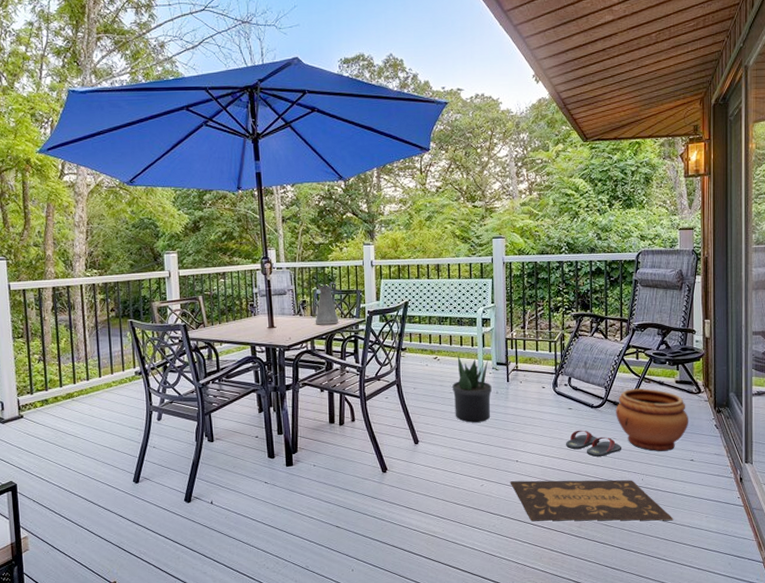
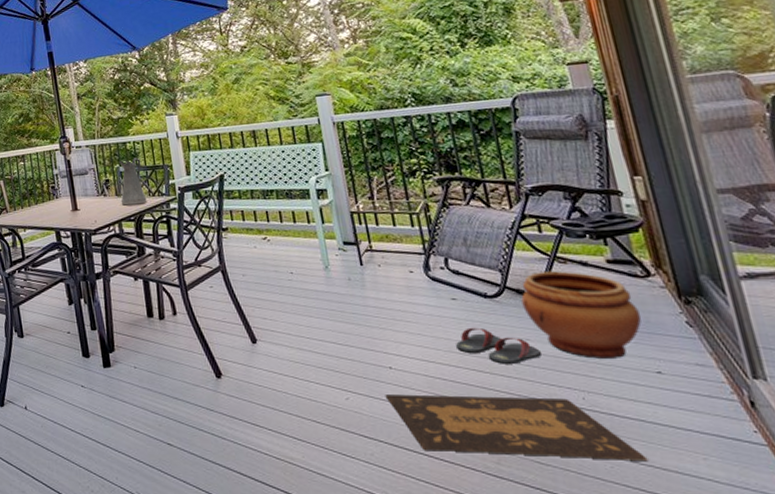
planter: present [452,354,492,423] -> none [289,232,346,317]

